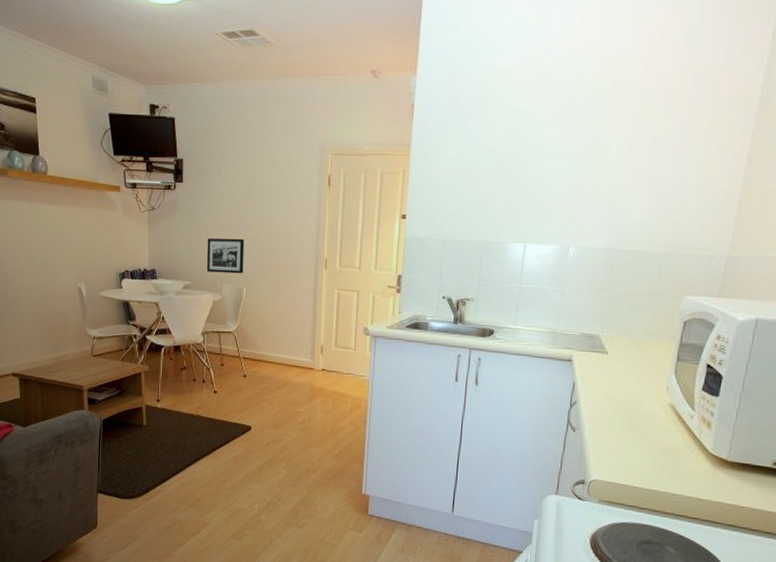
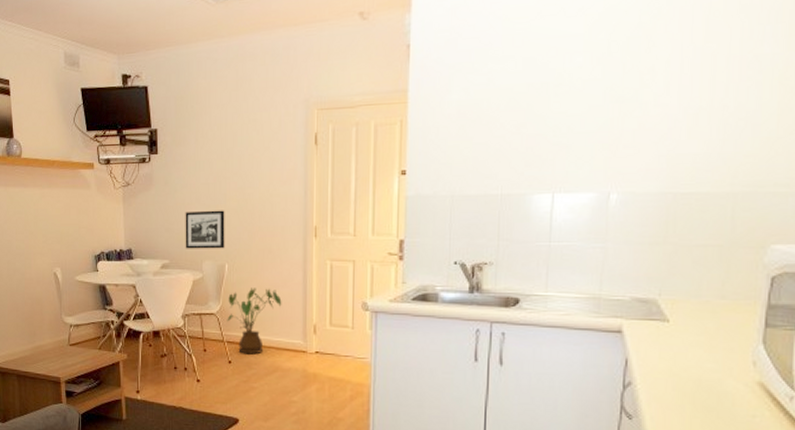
house plant: none [243,310,294,370] -> present [227,288,282,355]

